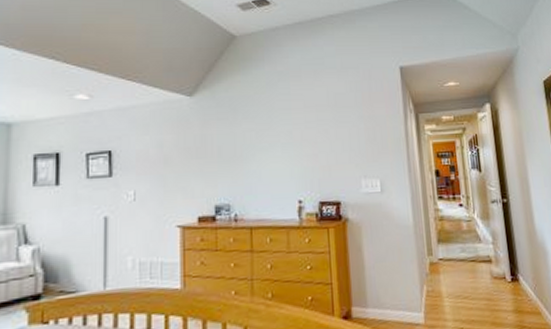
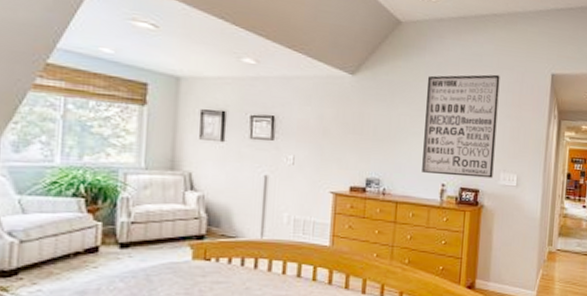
wall art: none [269,75,354,191] -> present [422,74,500,178]

